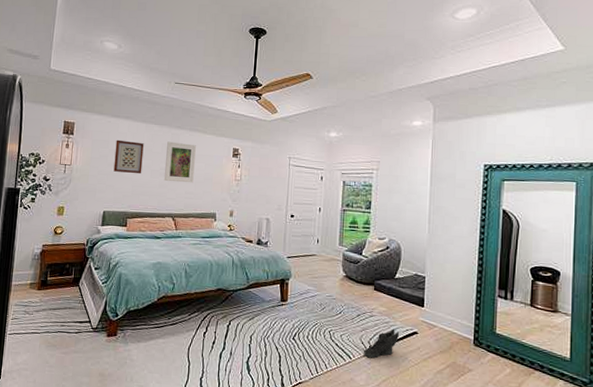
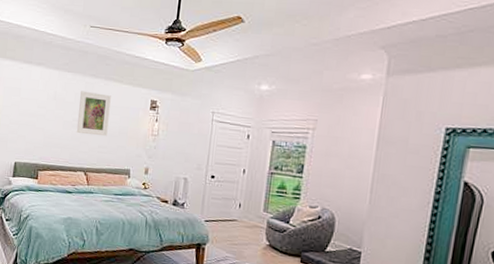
wall art: present [113,139,144,174] -> none [25,87,57,125]

